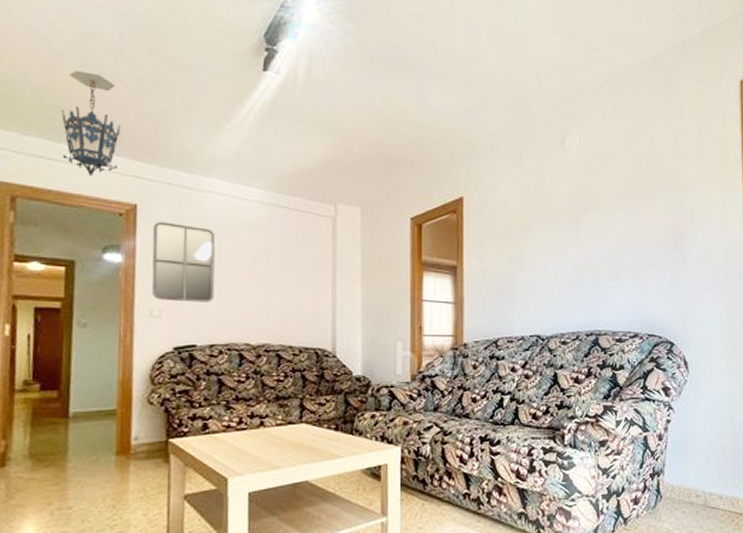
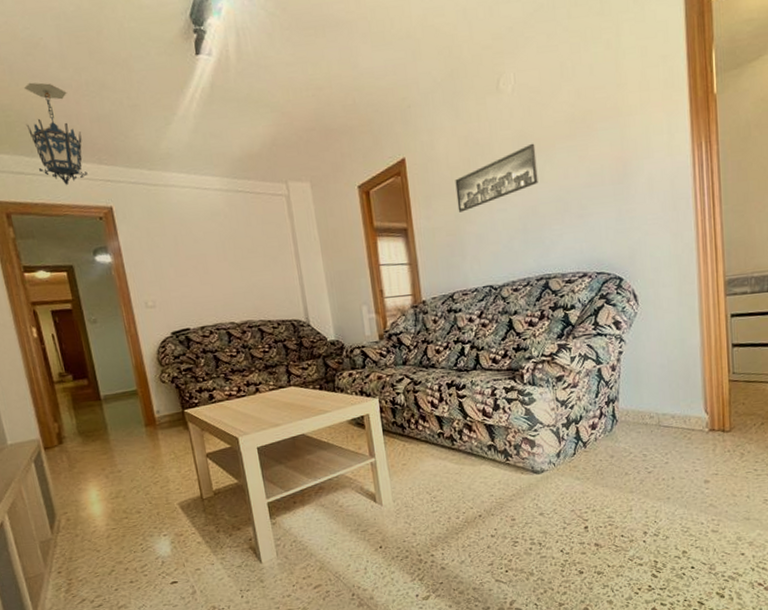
home mirror: present [151,222,216,302] -> none [130,219,196,293]
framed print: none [512,200,595,257] -> present [455,143,538,212]

